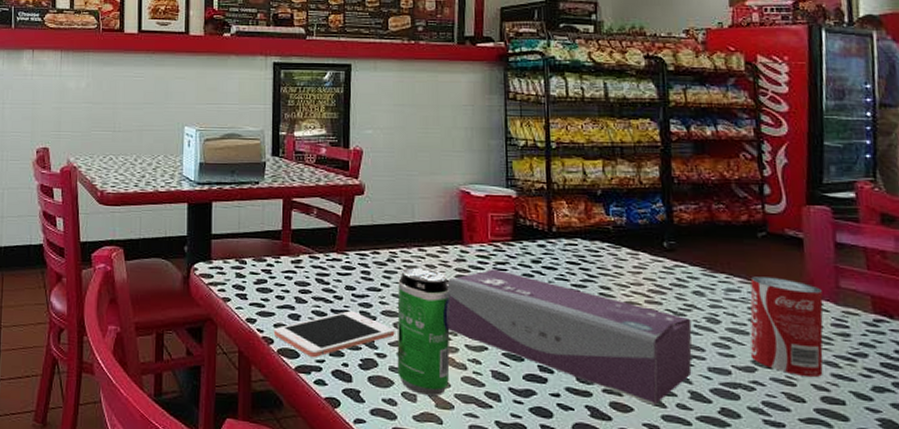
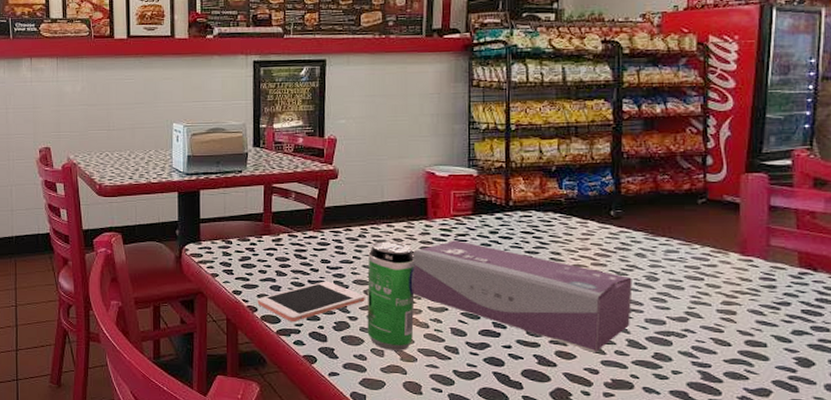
beverage can: present [750,276,824,377] -> none [684,239,754,324]

